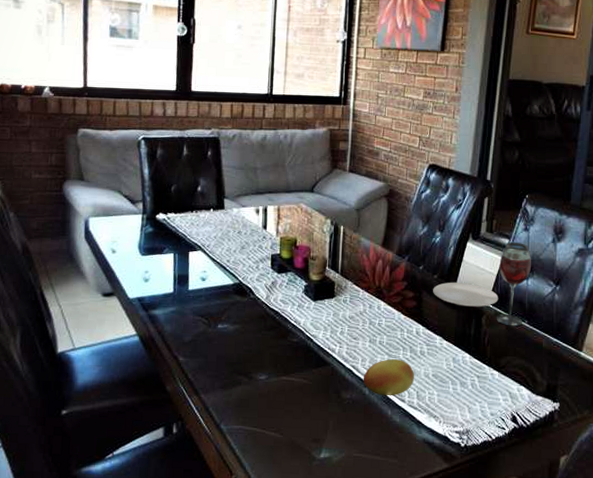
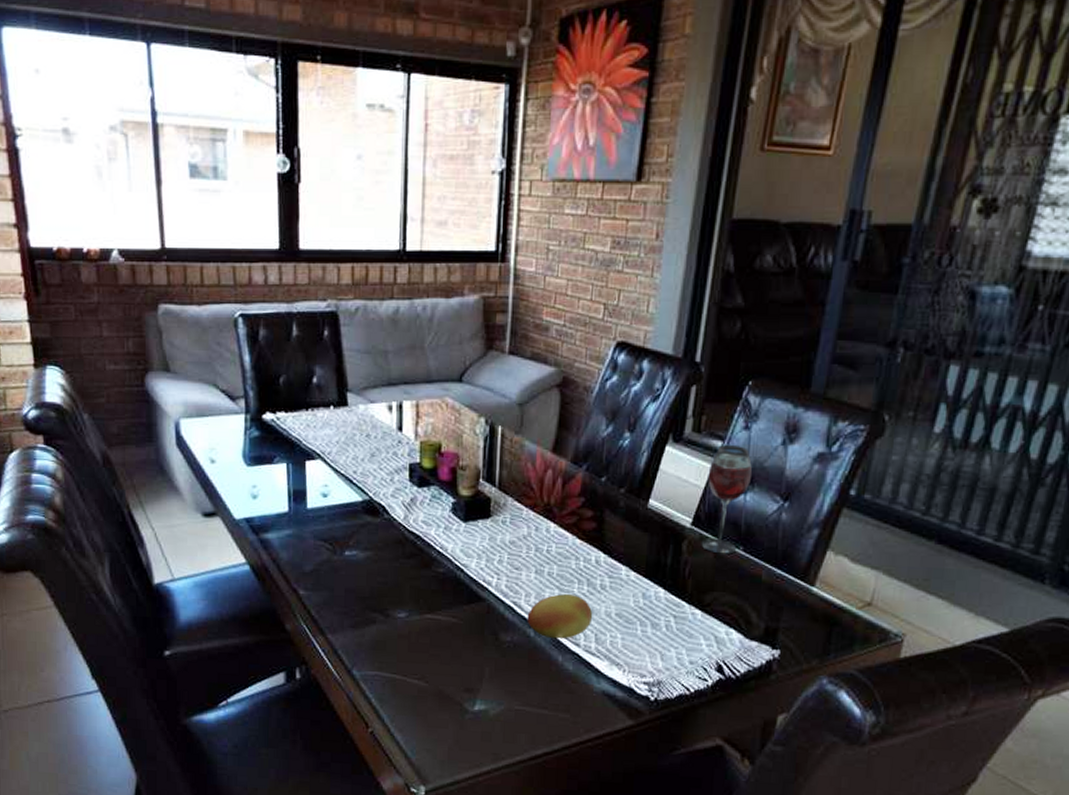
plate: present [433,282,499,307] -> none [618,497,706,530]

